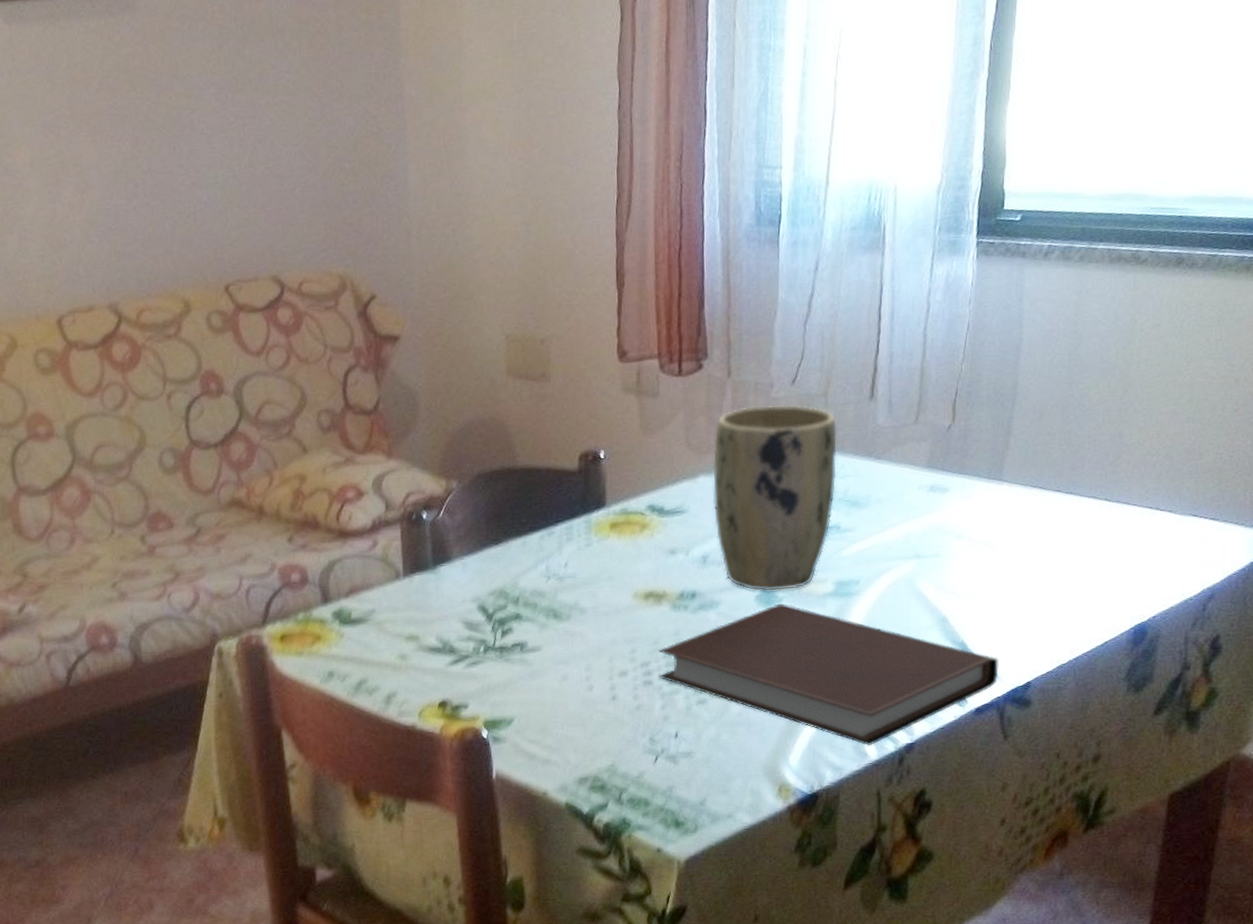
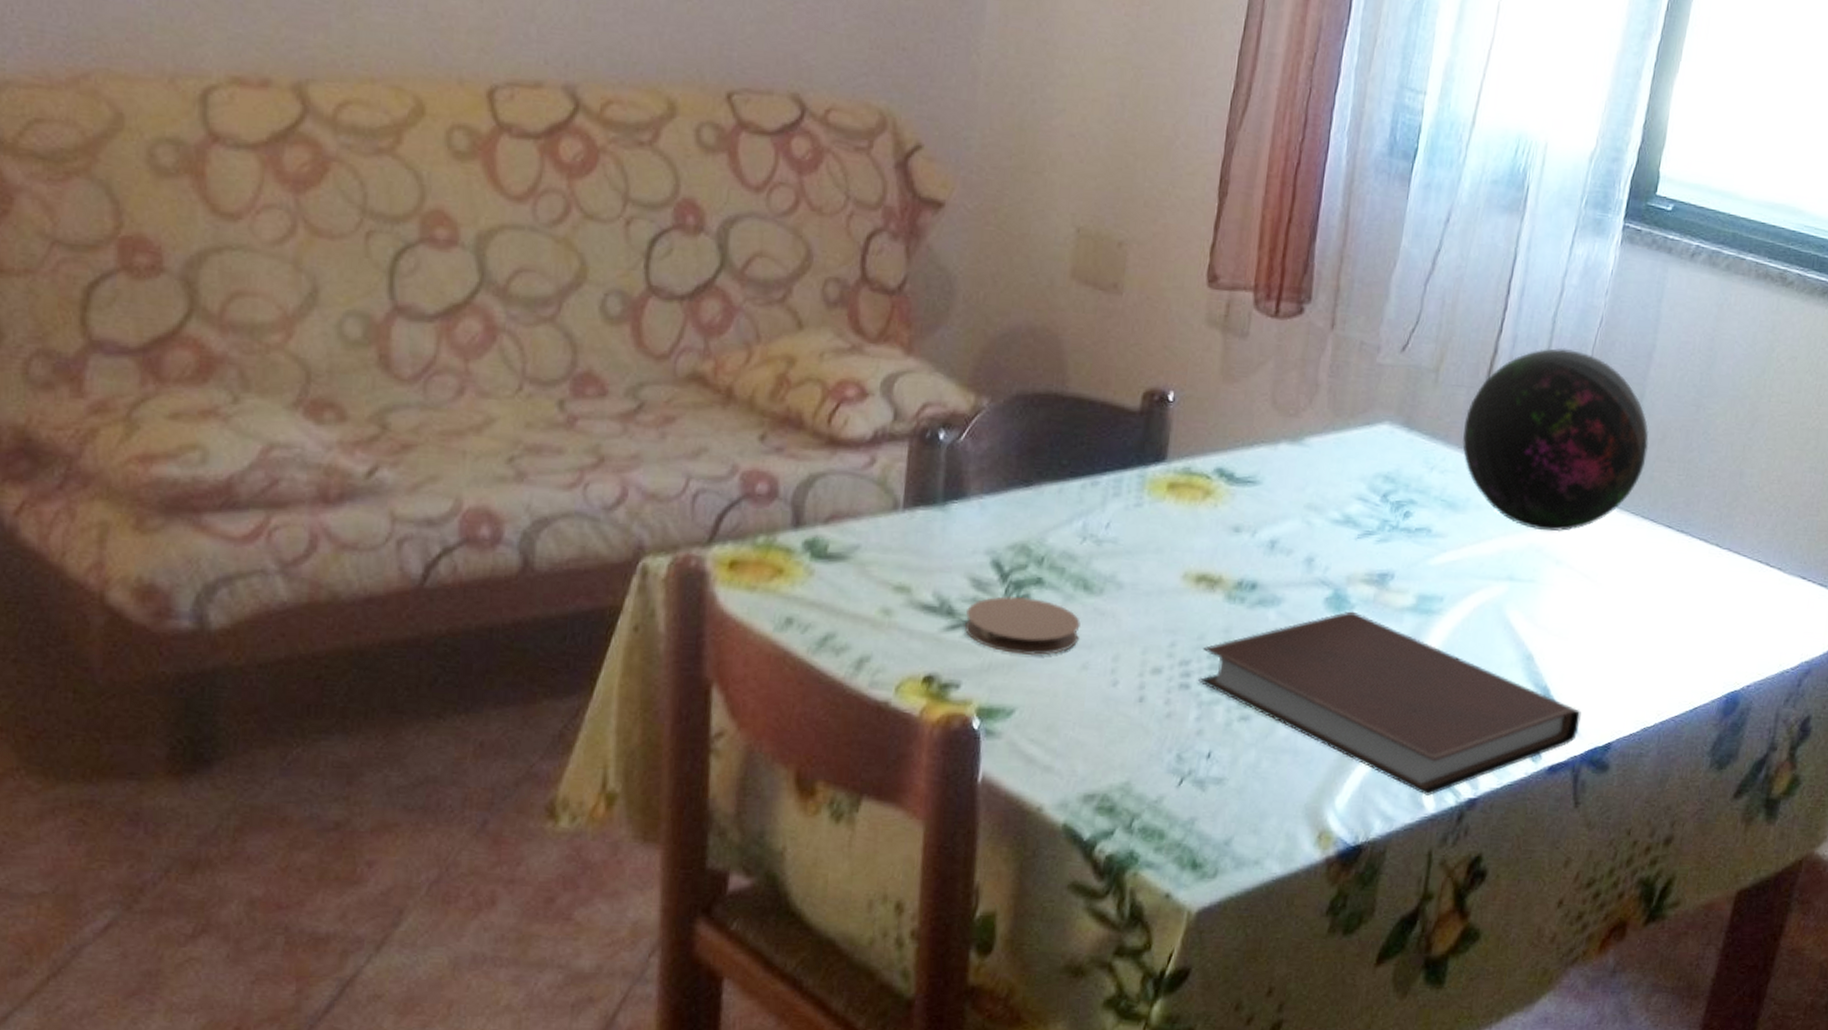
coaster: none [464,630,556,676] -> present [964,596,1081,656]
plant pot: present [712,404,838,592] -> none [1290,368,1446,597]
decorative orb: none [857,355,1029,513] -> present [1462,347,1649,532]

